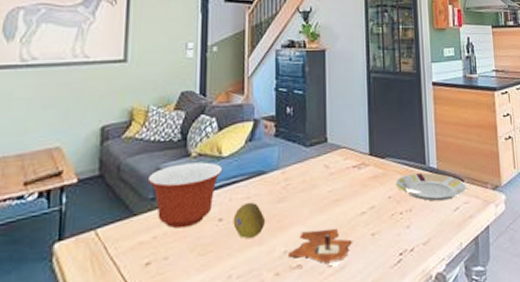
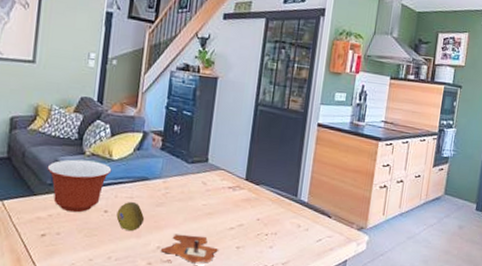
plate: present [396,172,467,201] -> none [265,203,333,231]

